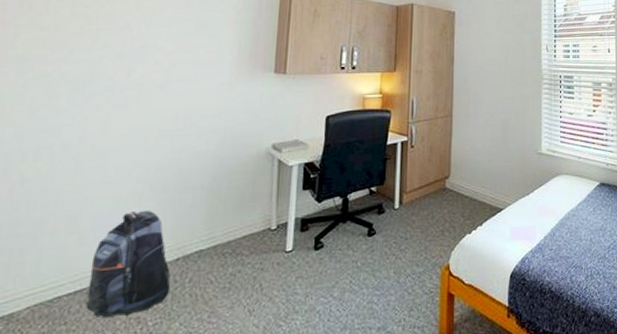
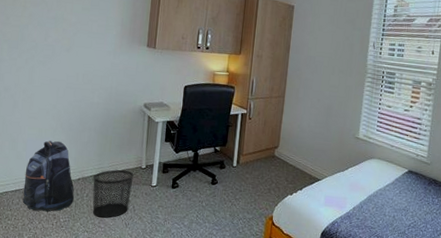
waste bin: none [198,236,260,309] -> present [92,169,134,218]

